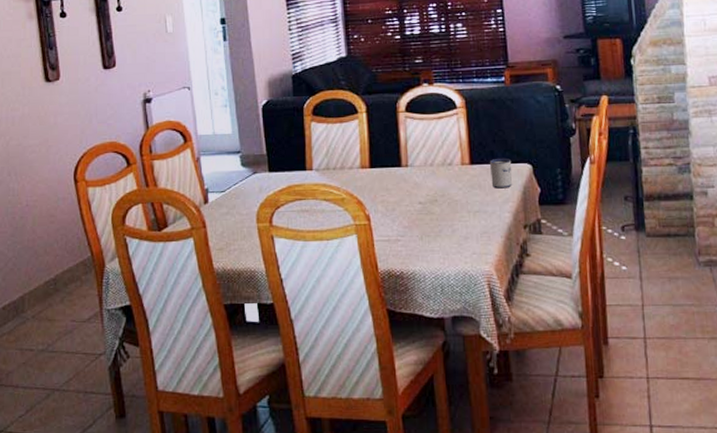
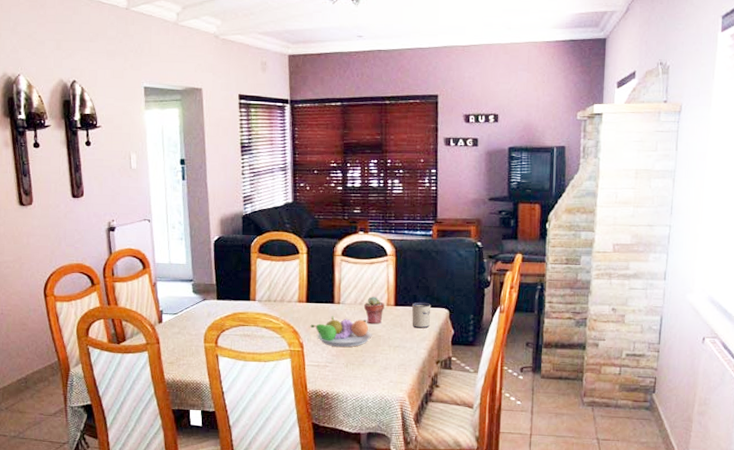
fruit bowl: none [376,181,449,217] -> present [310,316,373,348]
potted succulent: none [434,155,459,188] -> present [363,296,385,324]

